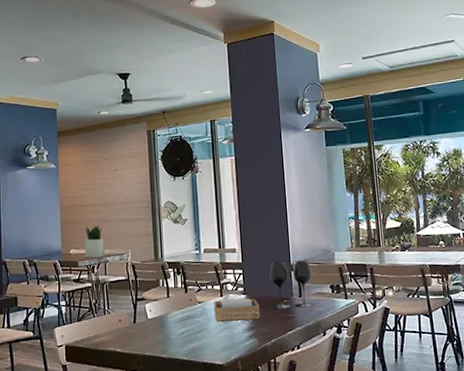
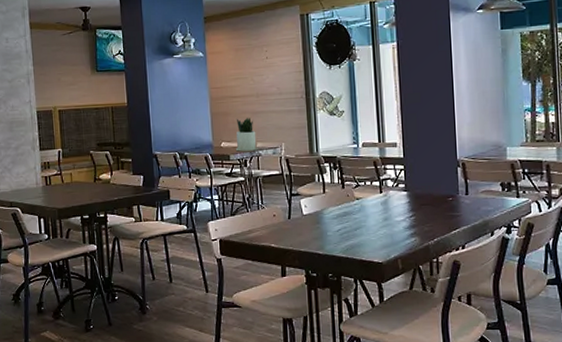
napkin holder: present [214,298,261,322] -> none [373,195,423,219]
wine glass: present [269,260,315,310] -> none [433,155,483,208]

